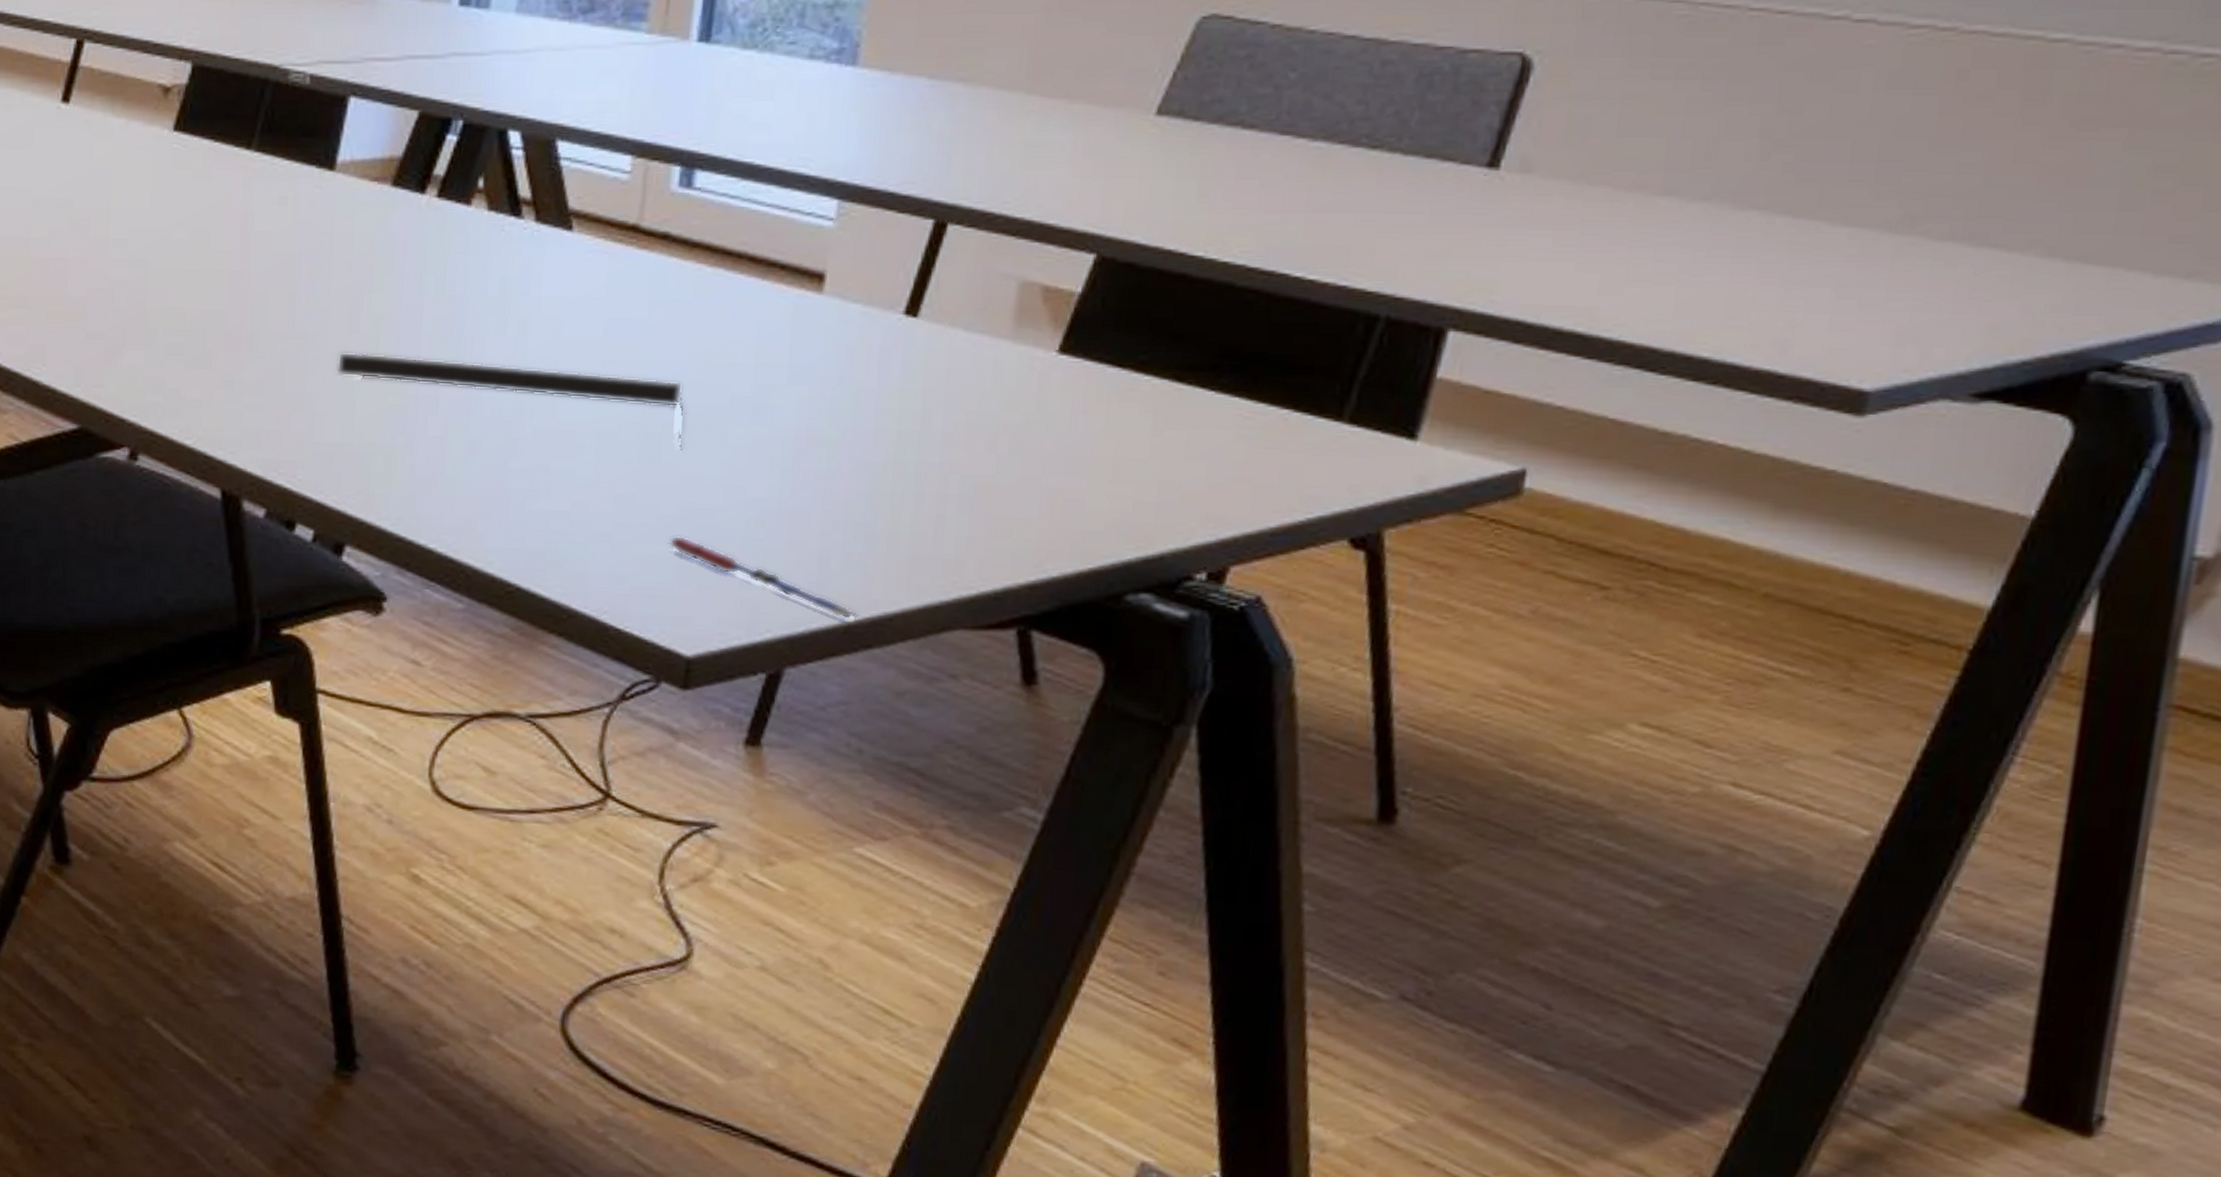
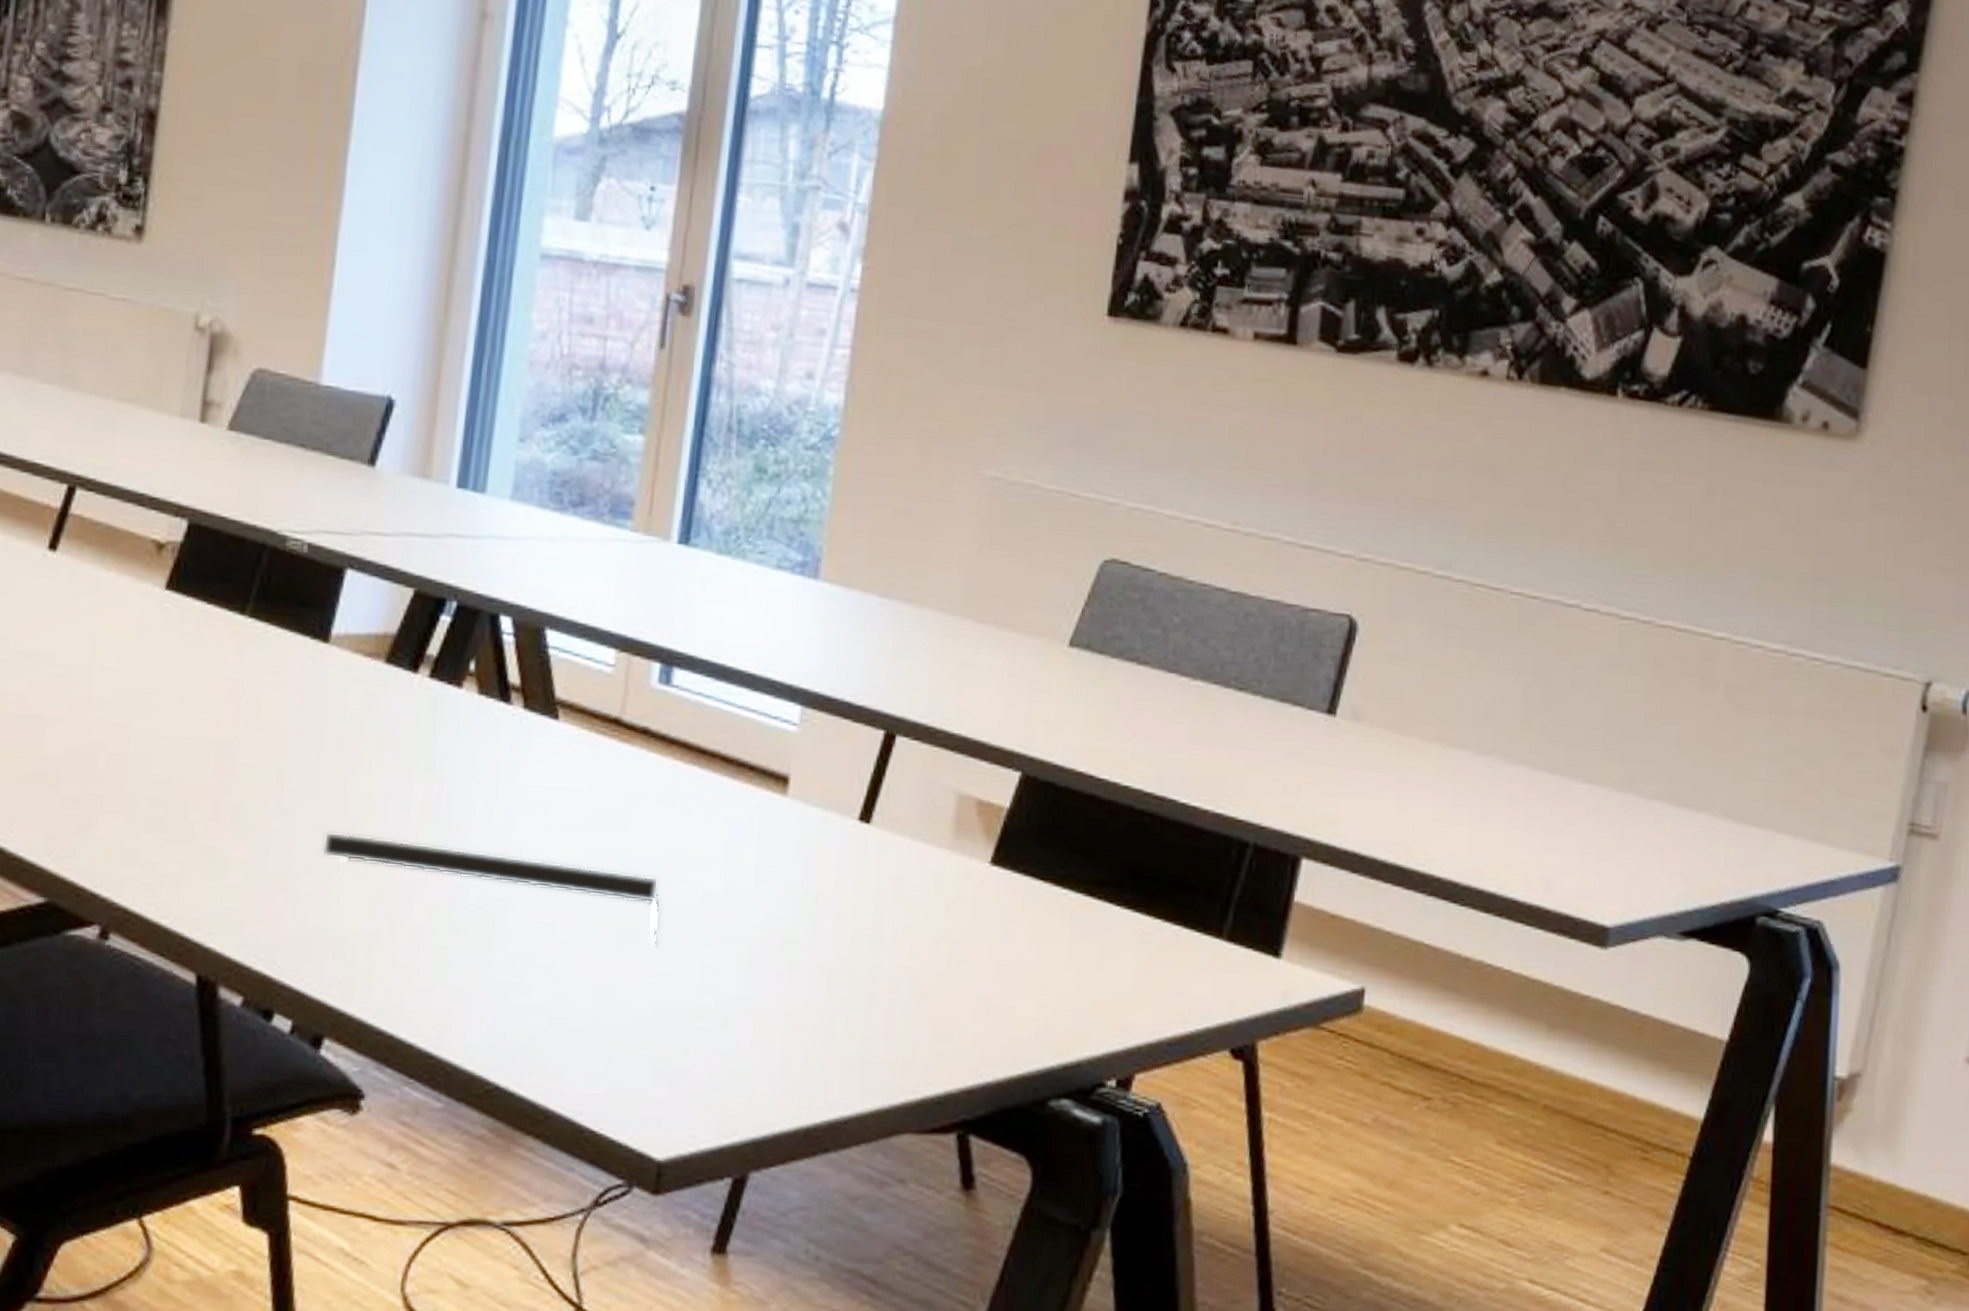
pen: present [668,535,859,620] -> none [642,1034,817,1123]

